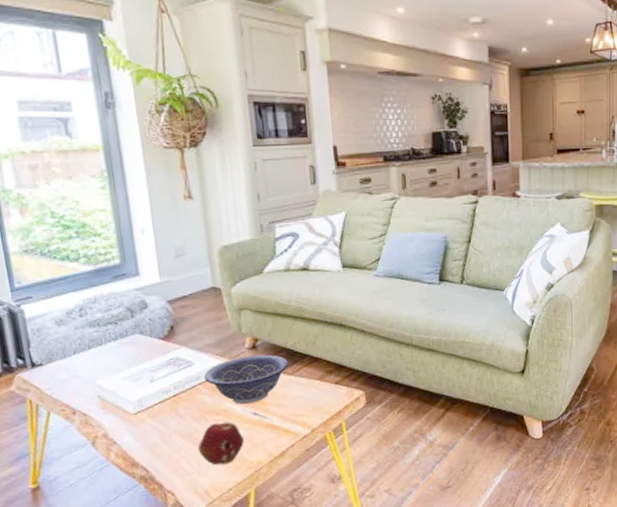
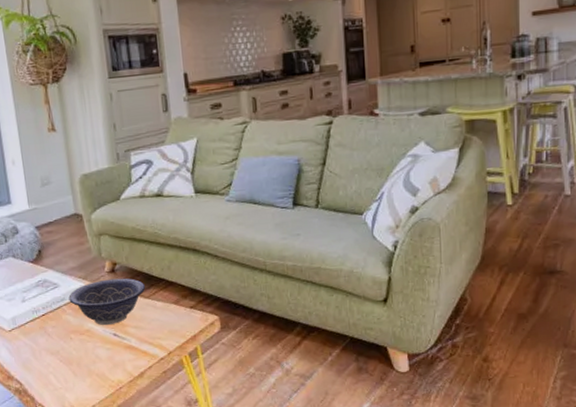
fruit: present [197,422,244,465] -> none [64,341,106,382]

